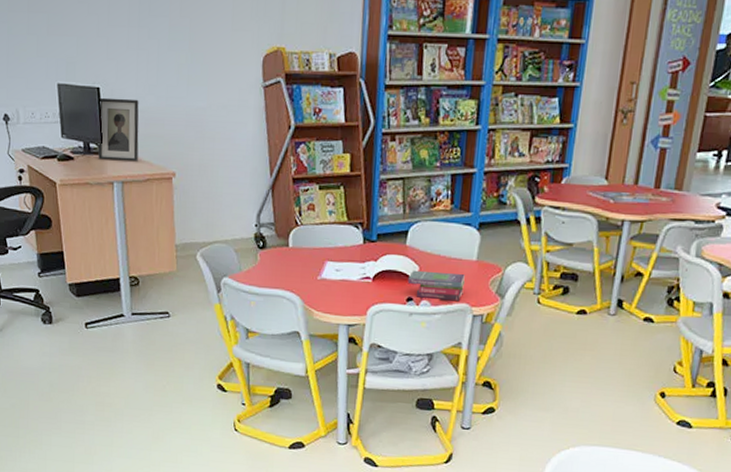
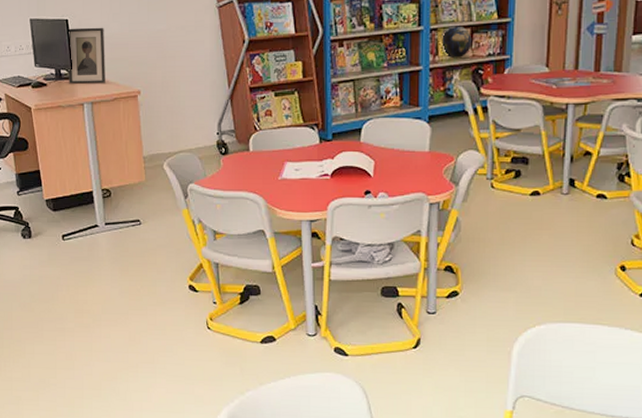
books: present [407,270,466,302] -> none [364,164,420,191]
globe: none [497,127,532,164] -> present [440,26,473,59]

